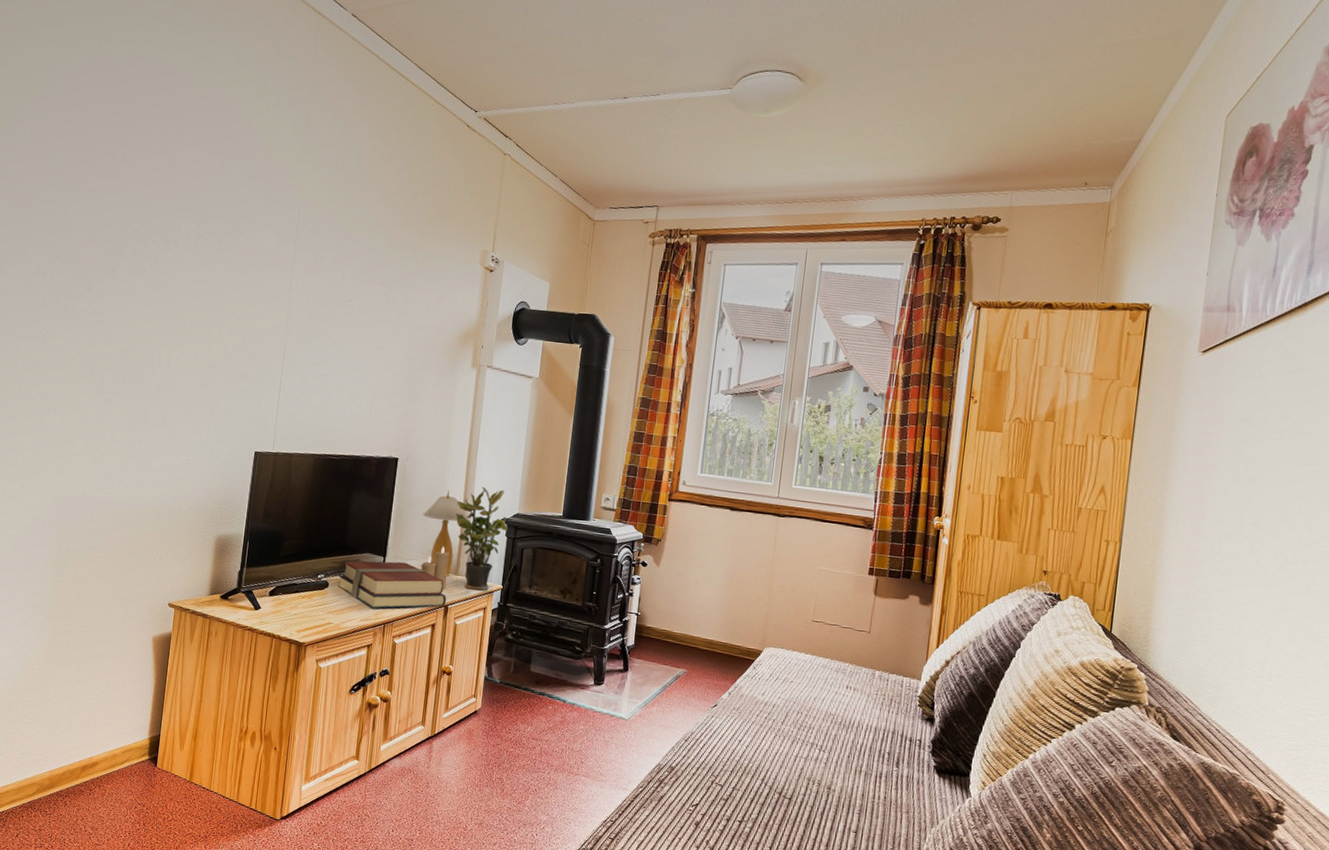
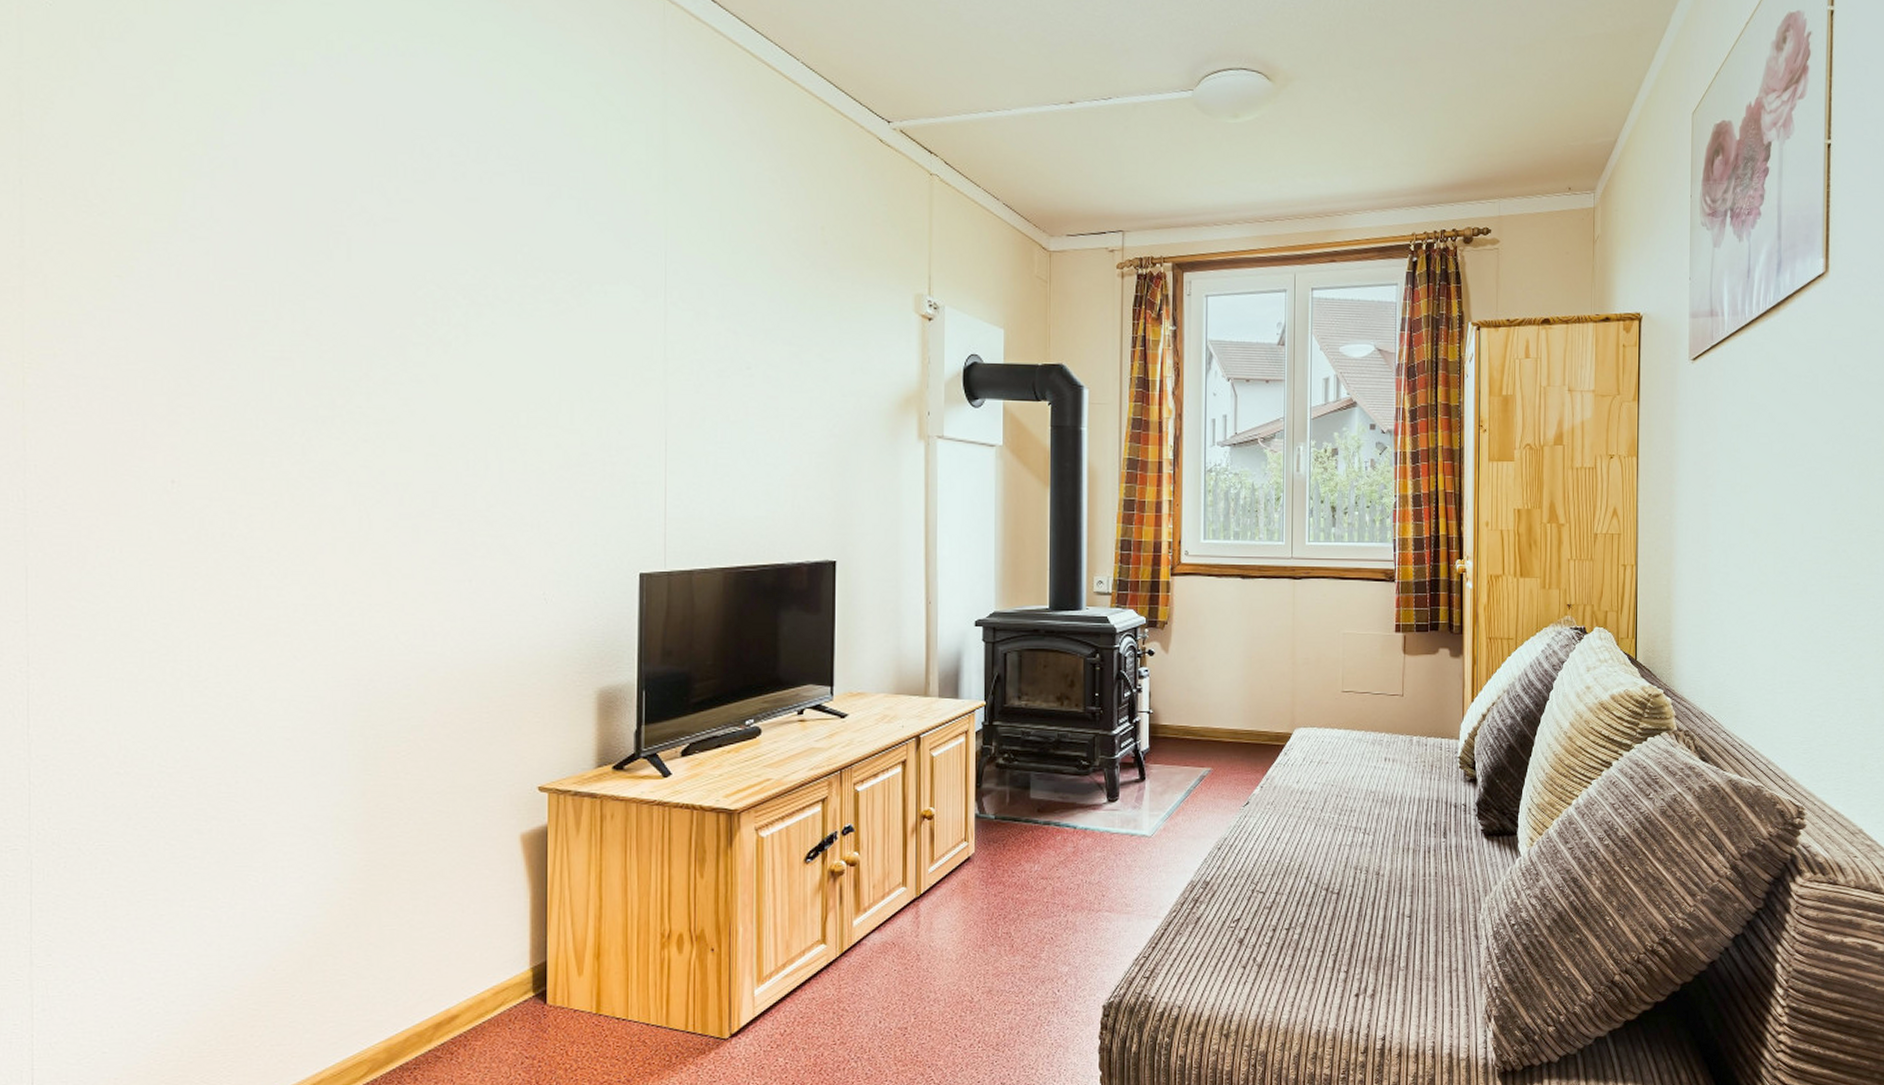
books: present [337,561,446,609] -> none [773,689,917,753]
candle: present [421,546,450,590] -> none [880,663,916,717]
table lamp: present [422,489,469,577] -> none [875,593,935,700]
potted plant: present [456,486,508,591] -> none [917,584,985,713]

